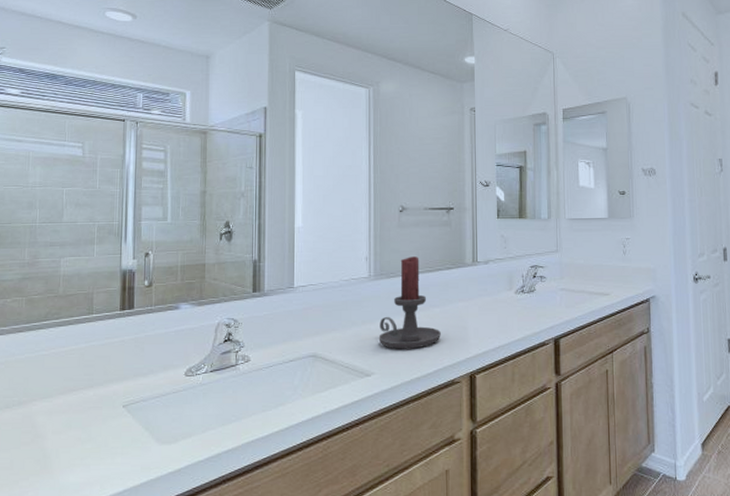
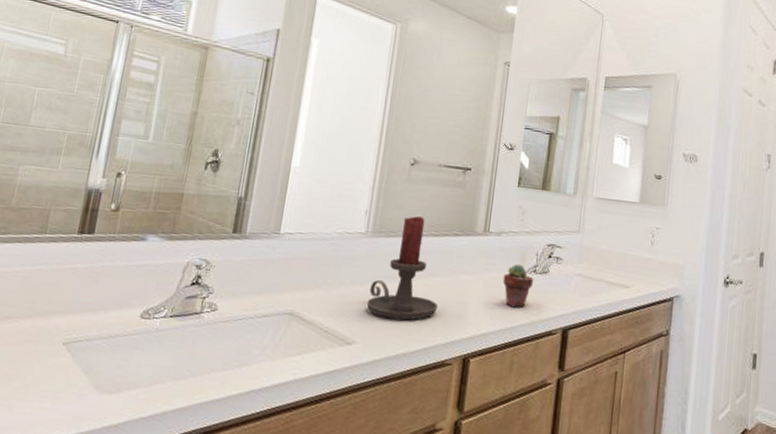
potted succulent: none [495,286,523,326] -> present [502,263,534,308]

